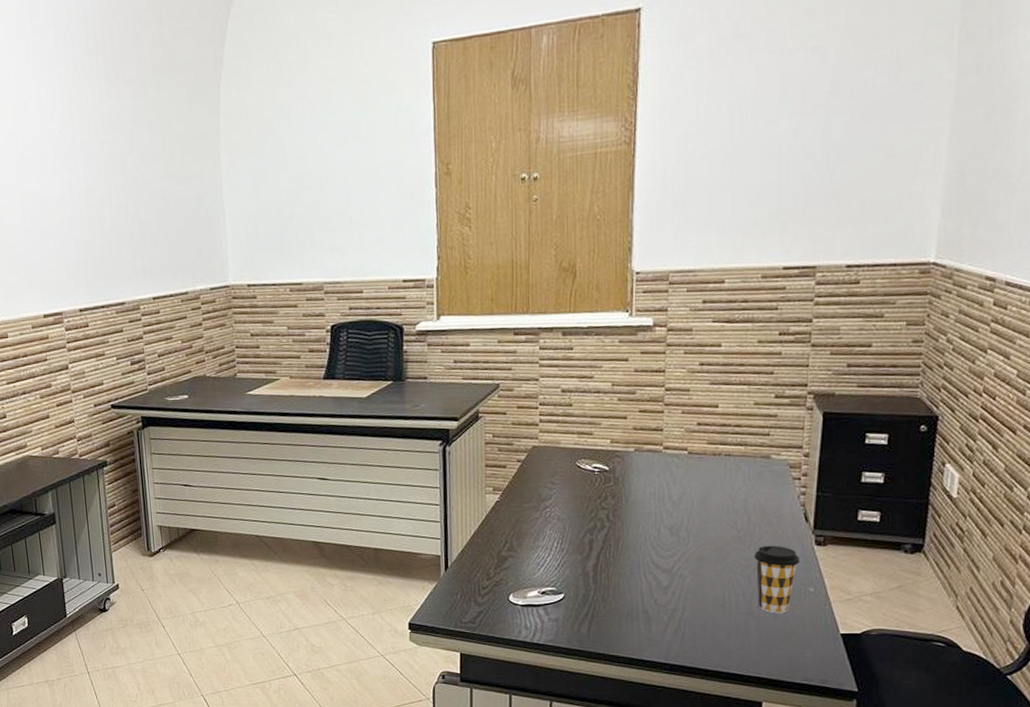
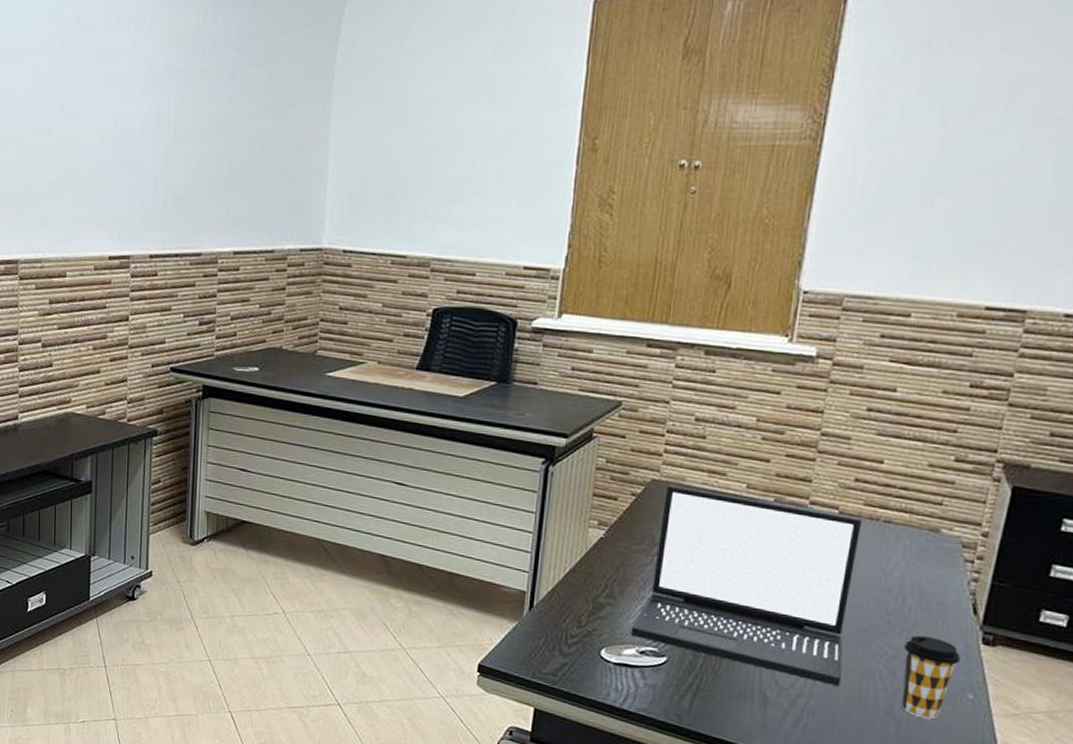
laptop: none [532,448,707,597] -> present [631,484,862,686]

